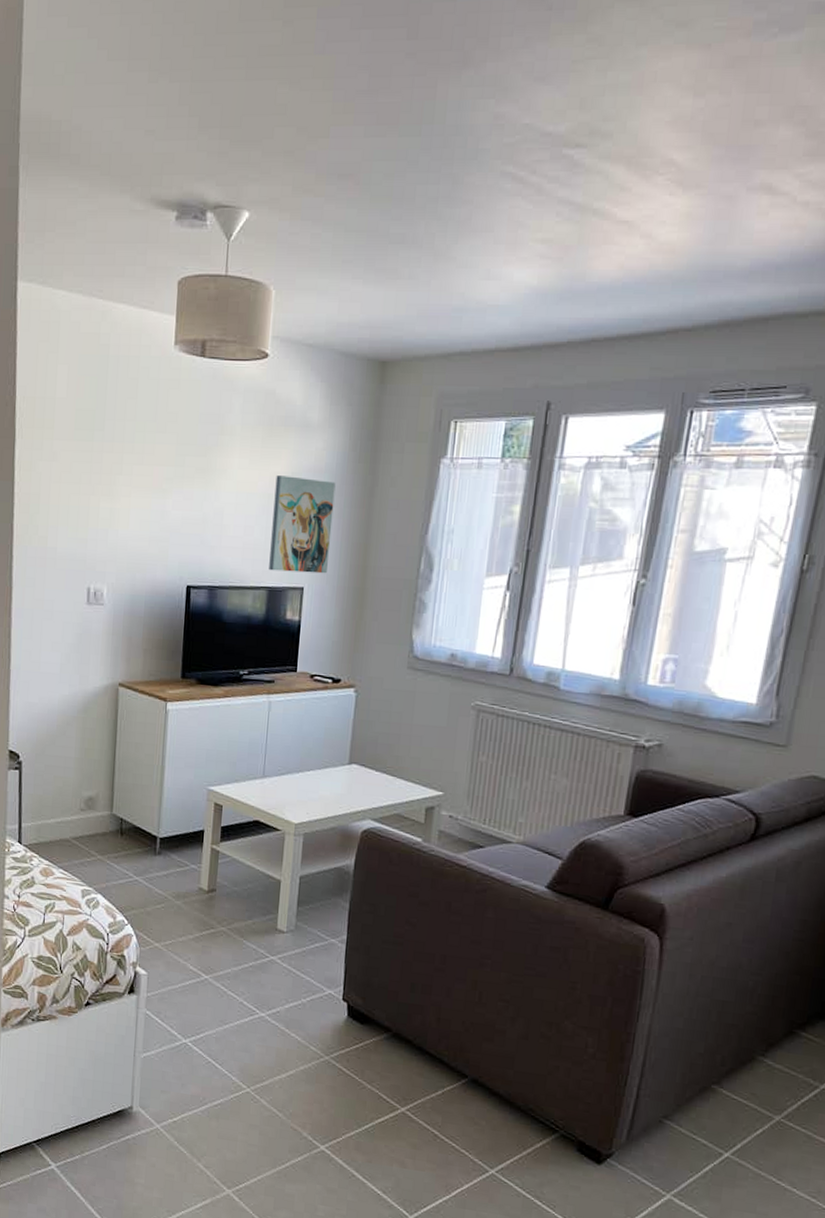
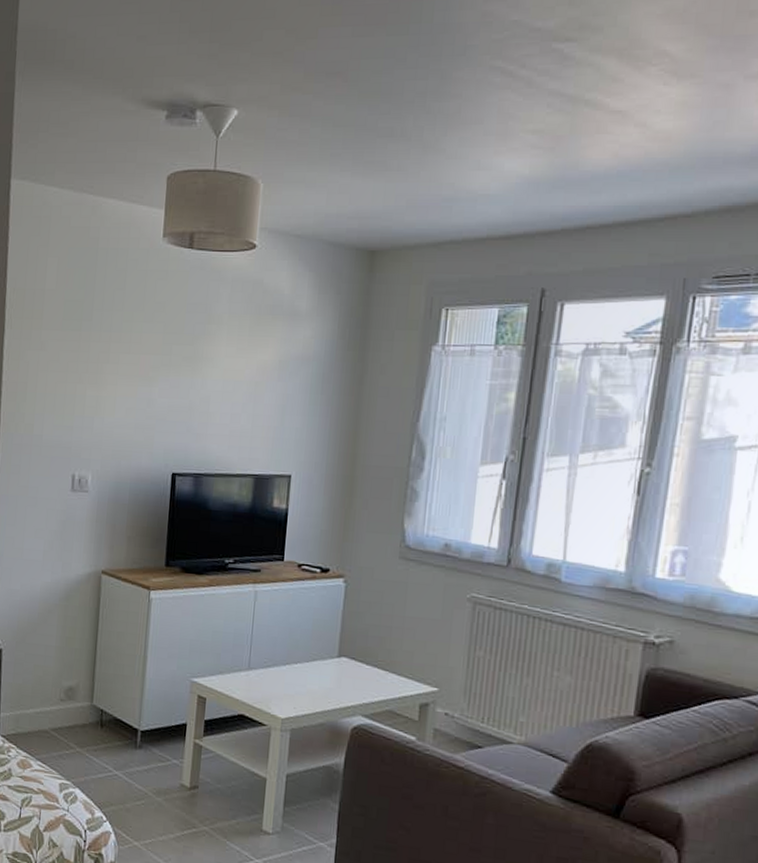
wall art: present [269,475,336,574] -> none [255,363,324,462]

